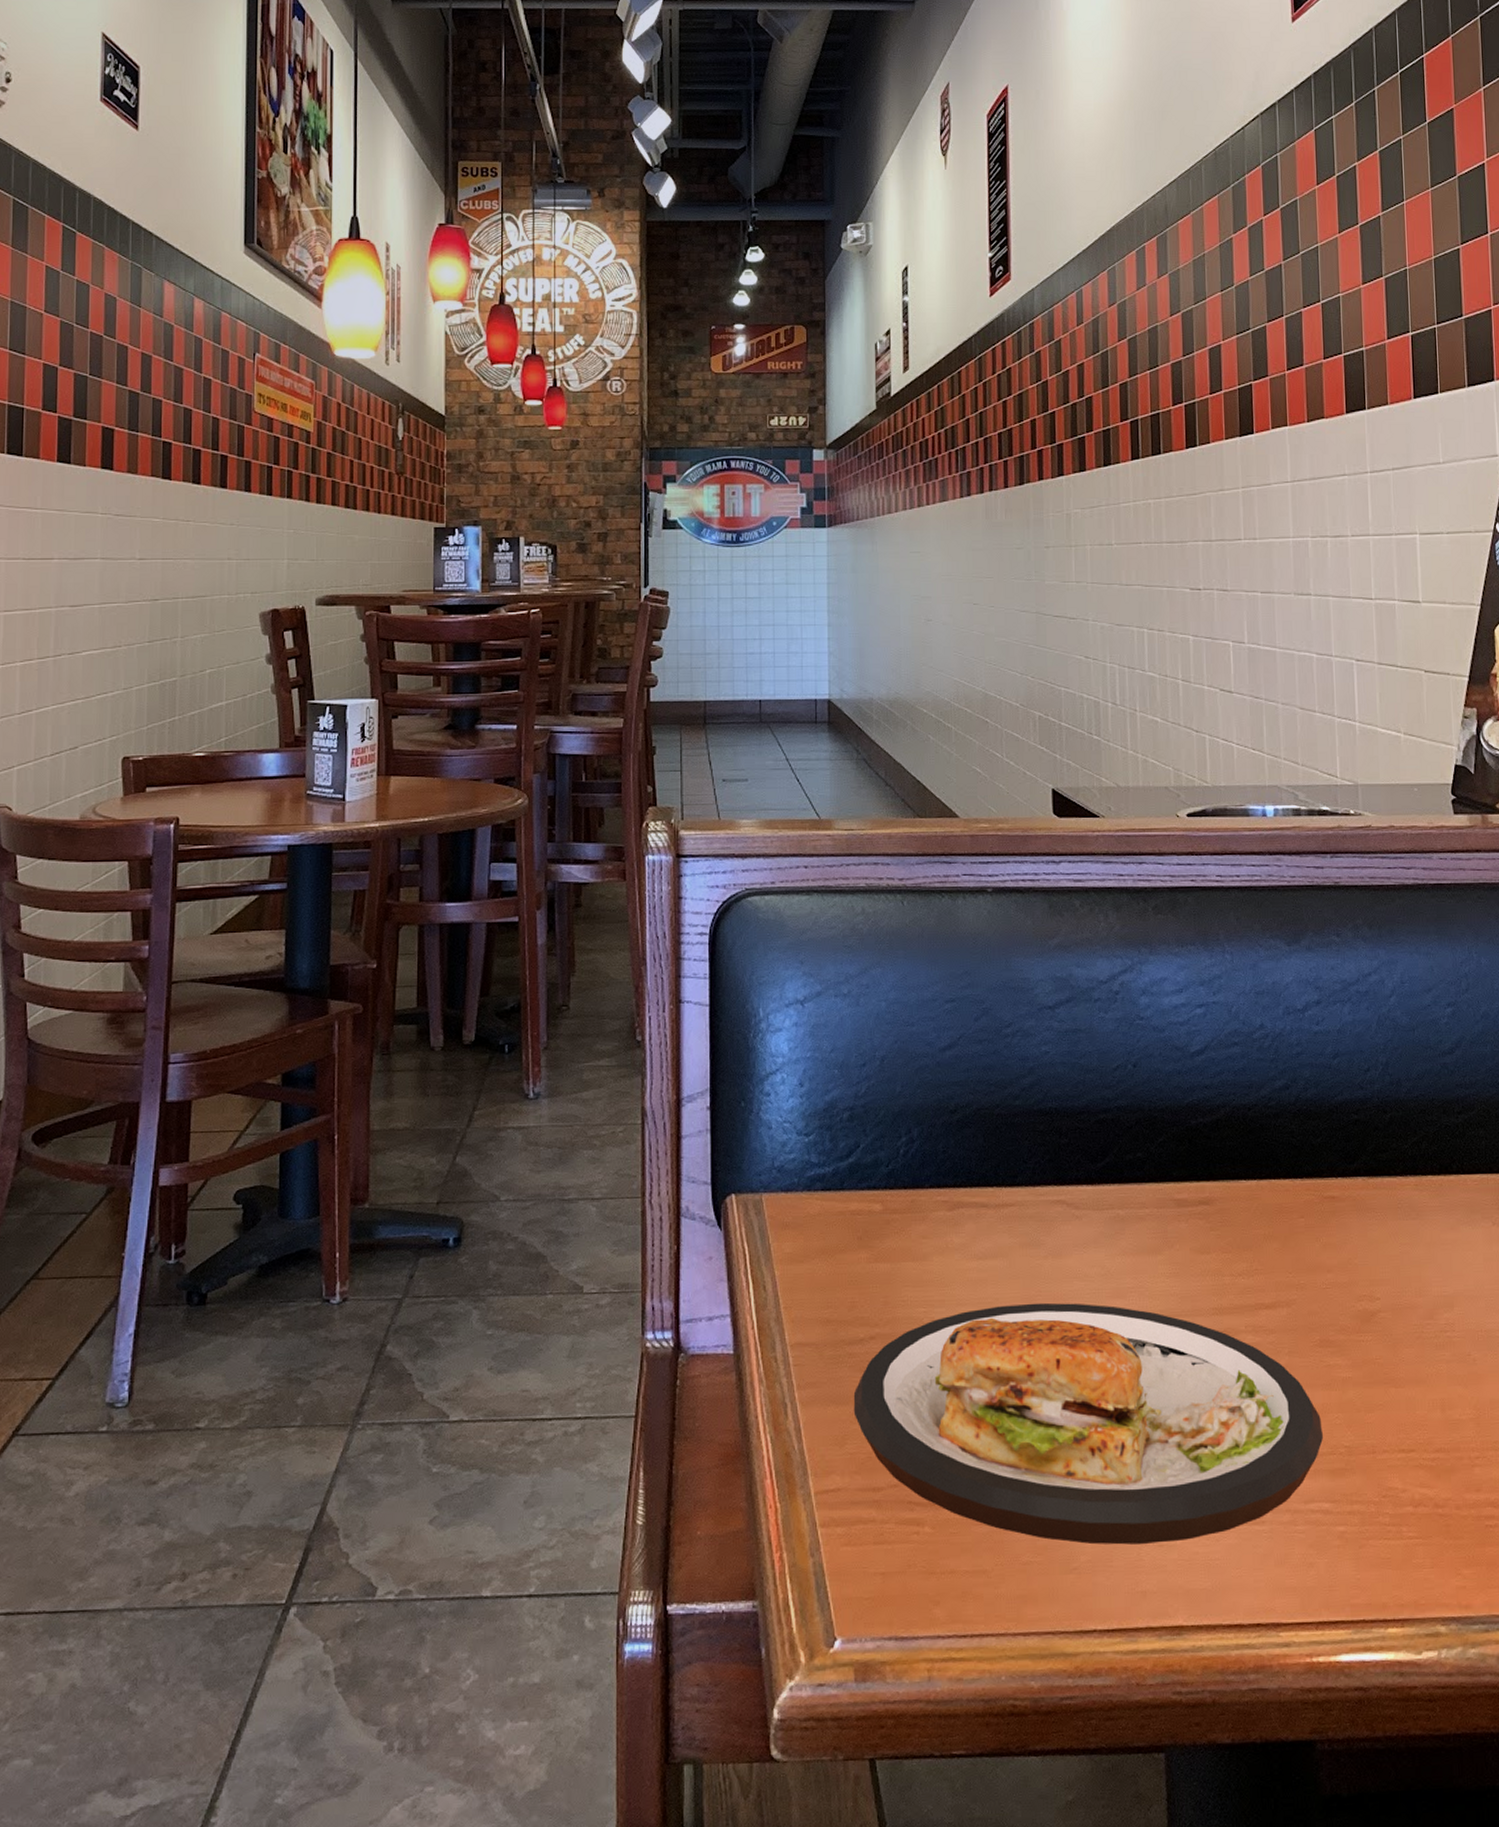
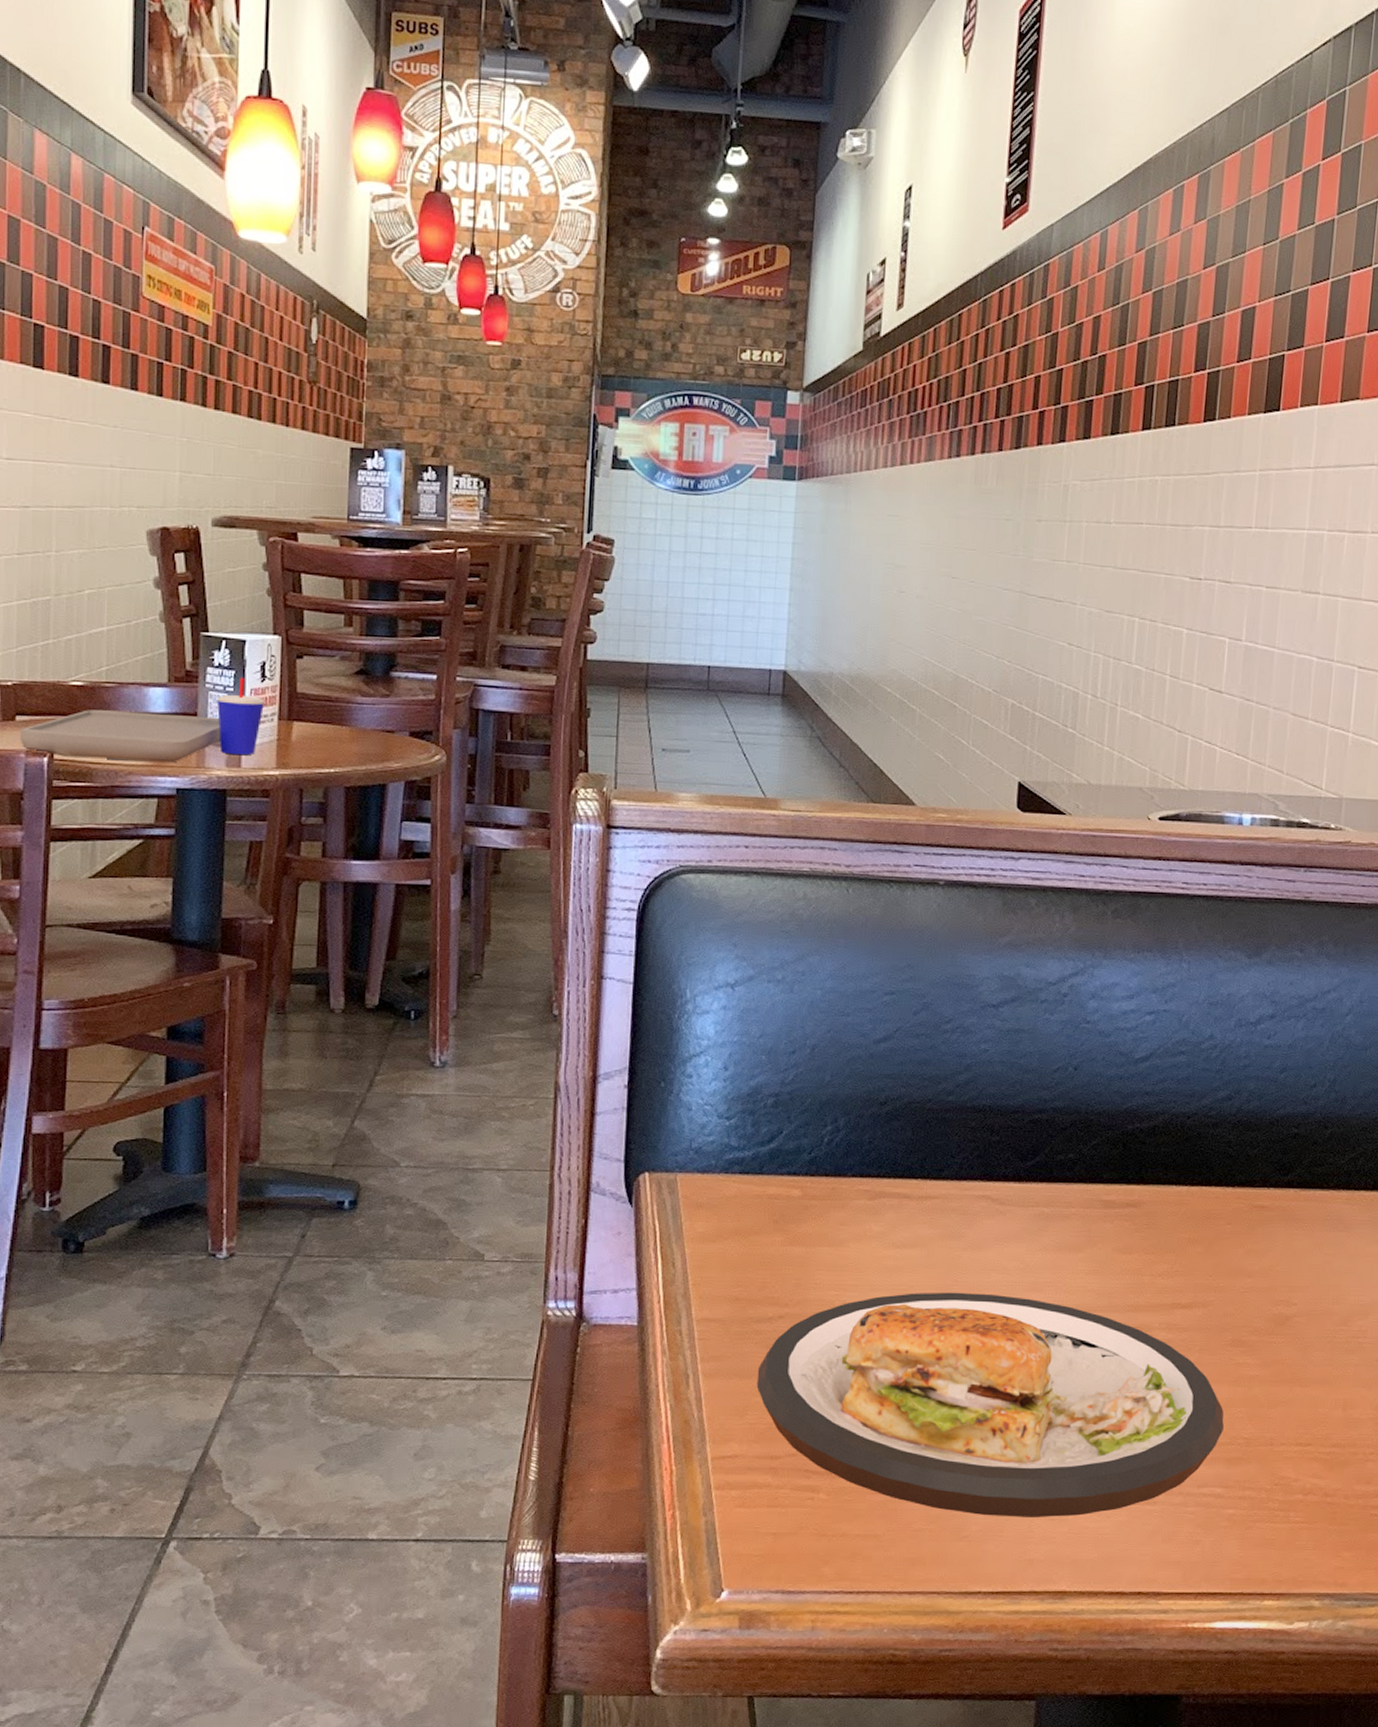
tray: none [150,776,327,822] -> present [20,709,221,763]
beverage cup: none [323,739,364,811] -> present [217,678,264,755]

